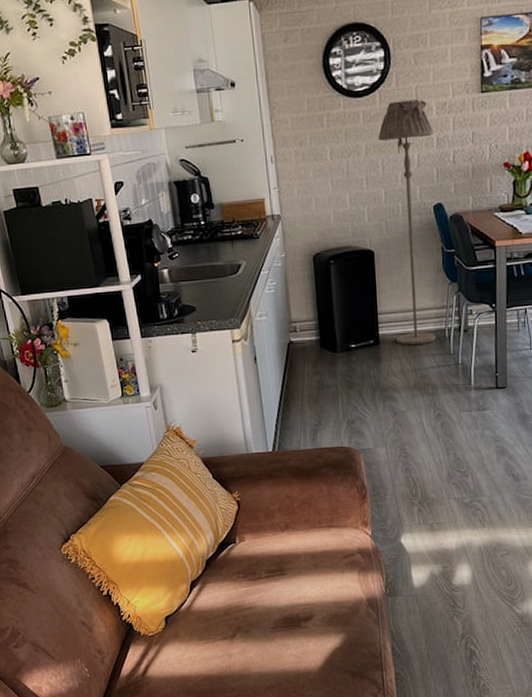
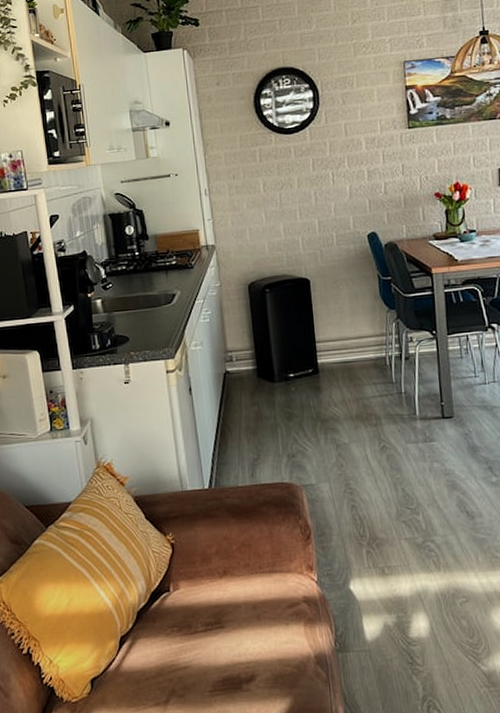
floor lamp: present [378,99,436,345] -> none [309,135,377,374]

